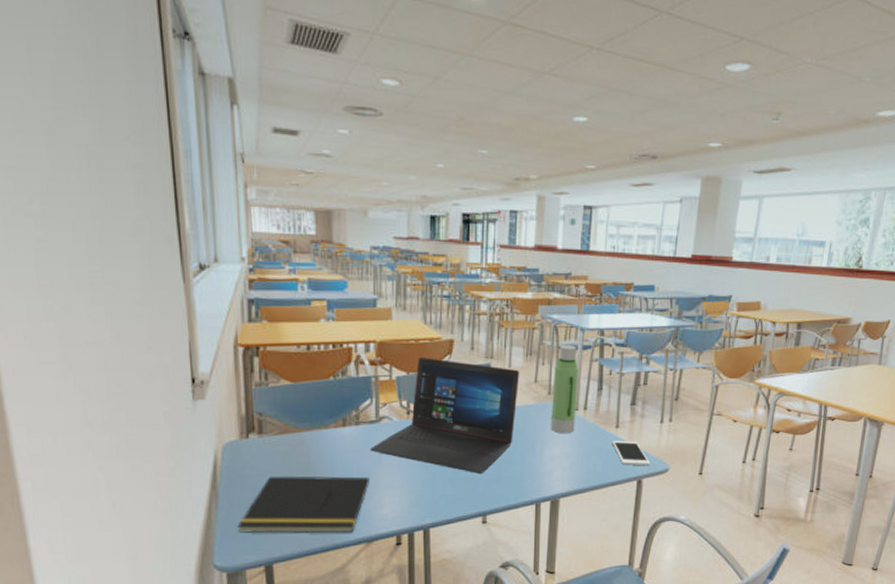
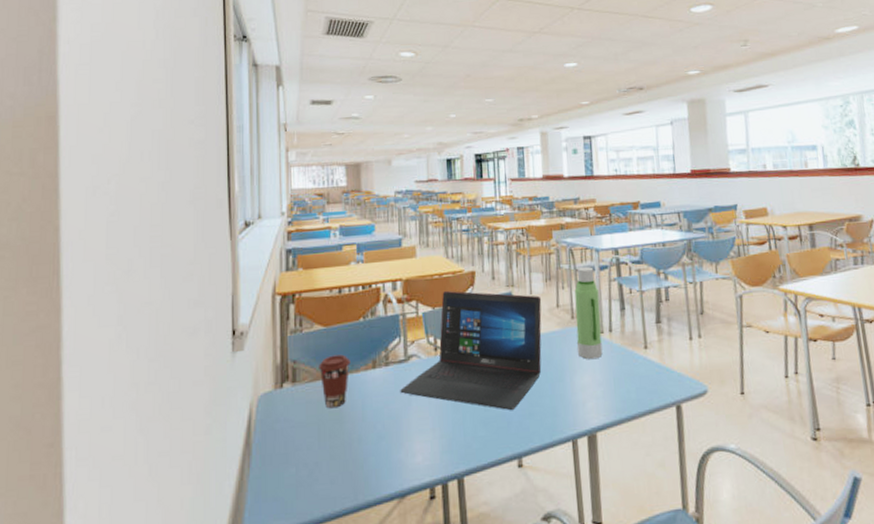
notepad: present [237,475,371,534] -> none [269,422,402,495]
coffee cup: none [286,411,320,461] -> present [319,354,351,409]
cell phone: present [612,440,651,466] -> none [643,362,687,390]

